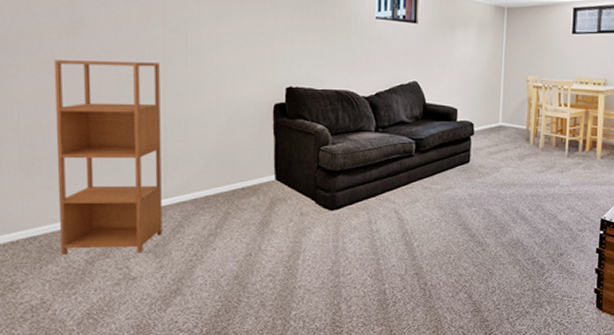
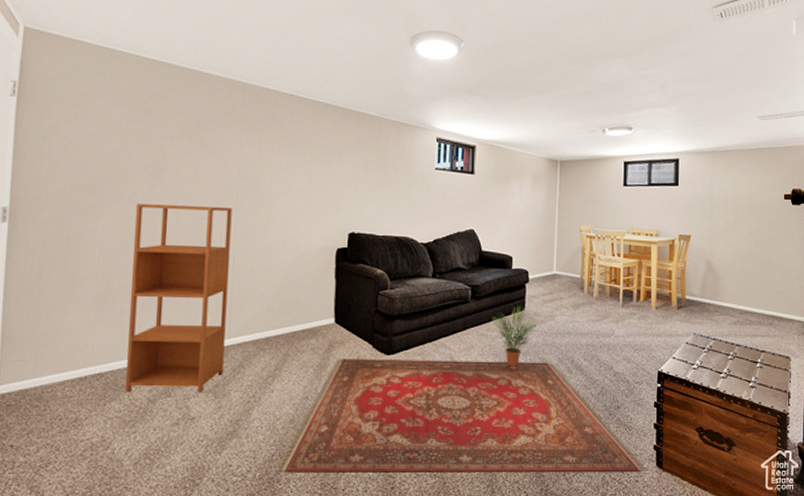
area rug: none [222,213,588,327] -> present [275,359,647,473]
potted plant: none [436,158,482,219] -> present [492,305,537,367]

